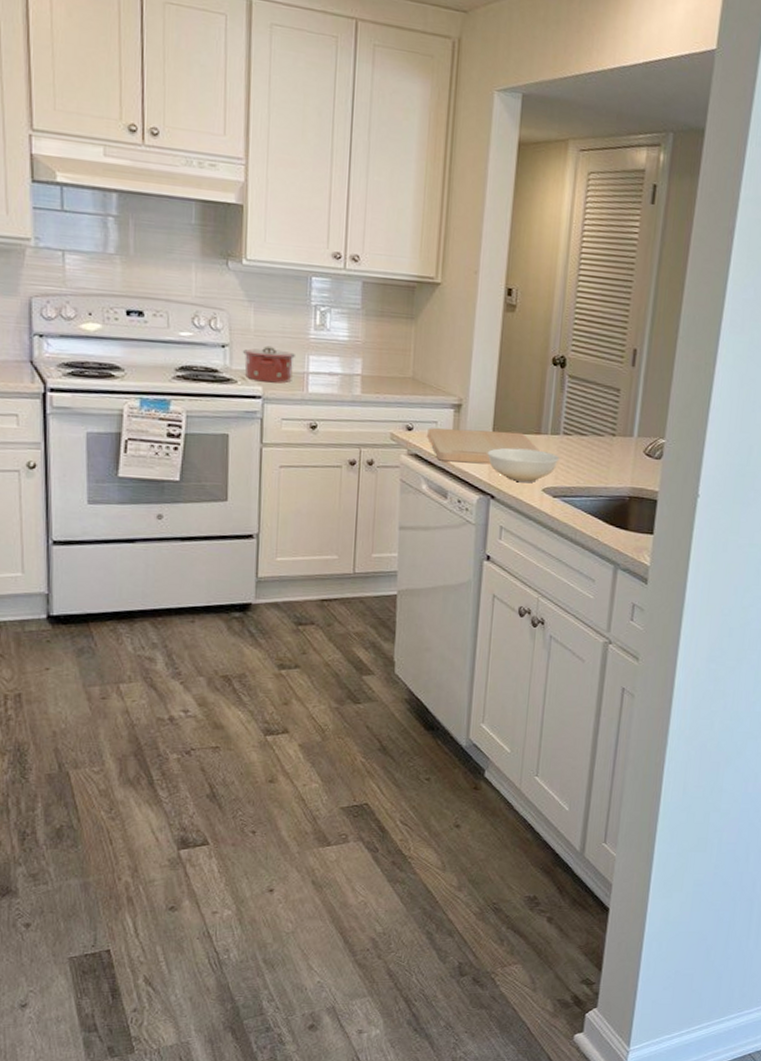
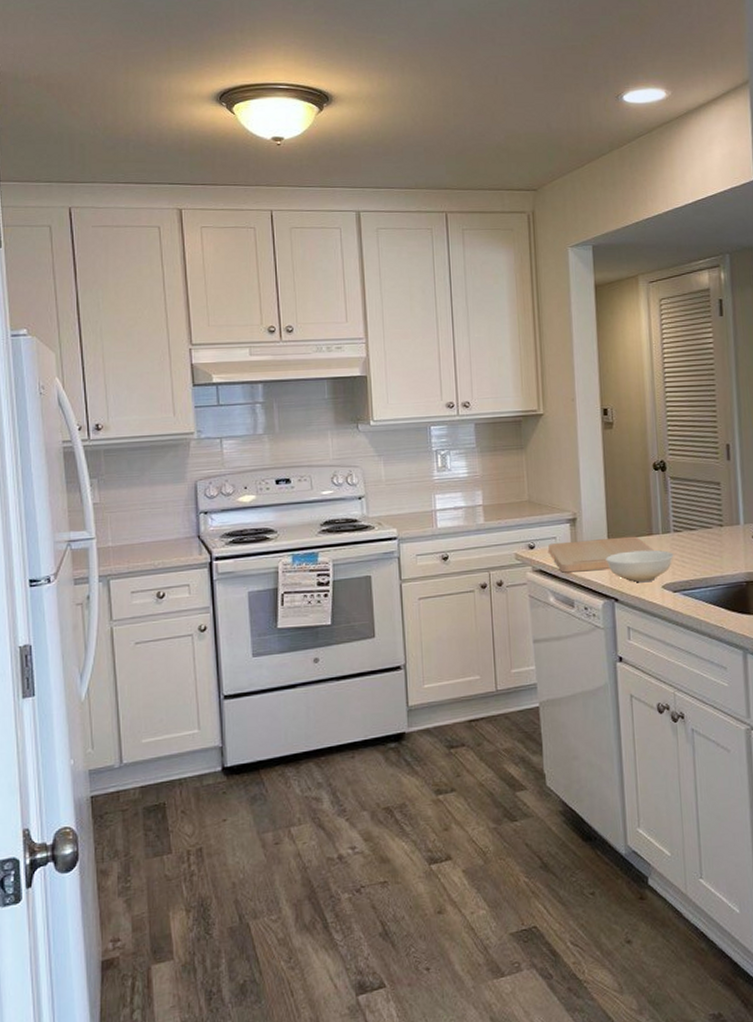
casserole: present [242,345,295,384] -> none [376,491,423,525]

